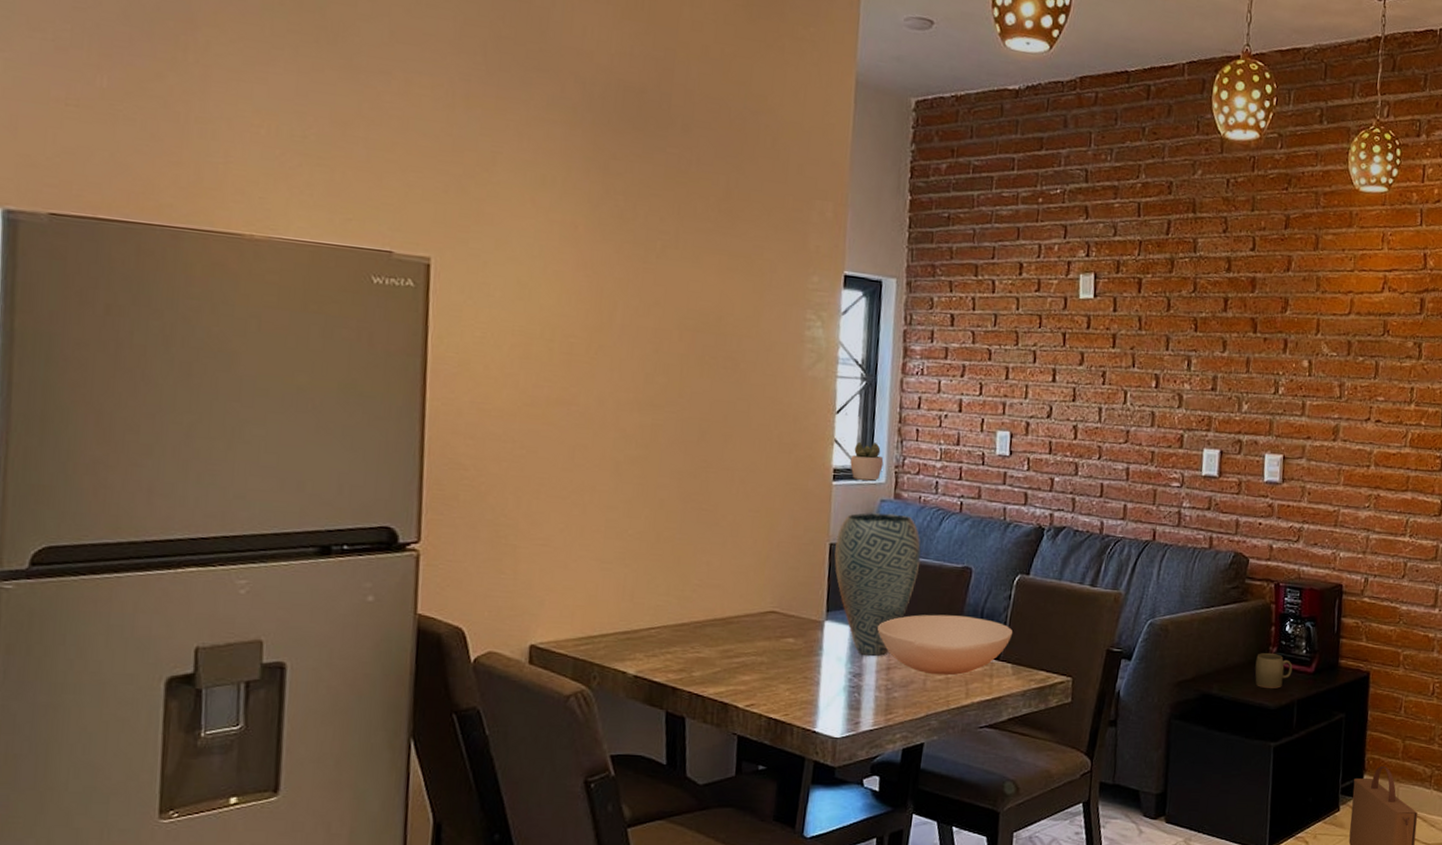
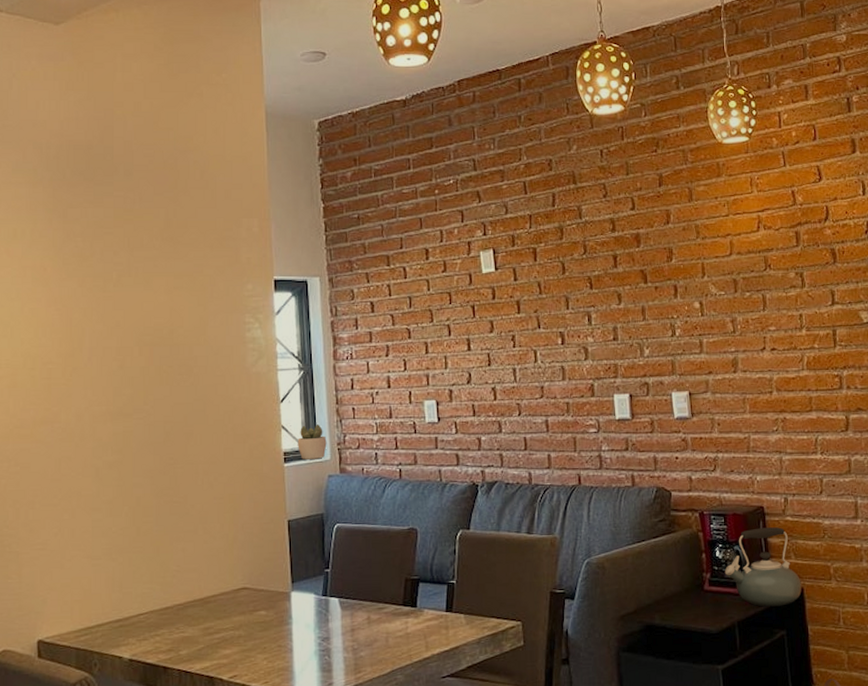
vase: present [834,512,921,656] -> none [293,487,370,620]
bowl: present [876,614,1012,676] -> none [338,574,461,632]
mug: present [1254,653,1293,689] -> none [692,579,728,614]
kettle: none [1291,606,1369,689] -> present [724,527,802,607]

